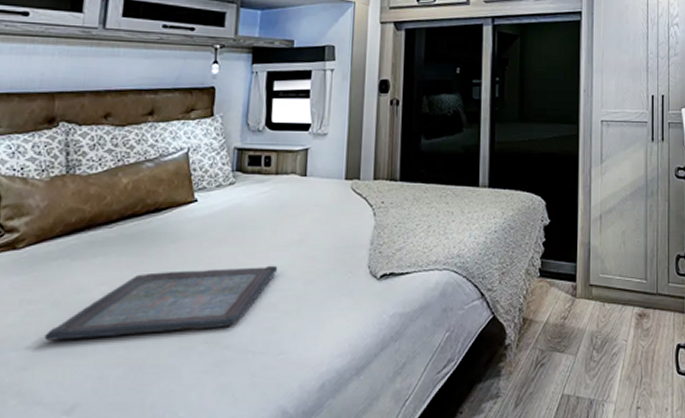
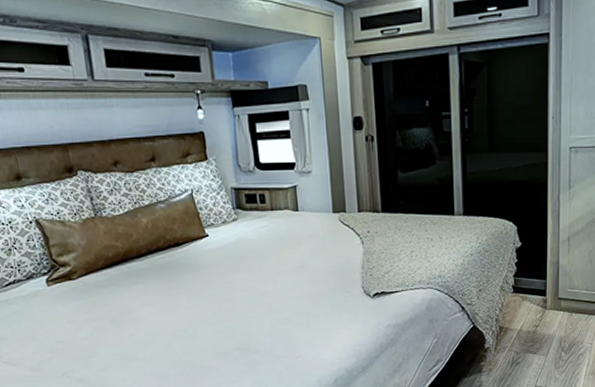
serving tray: present [44,265,278,341] -> none [112,288,286,349]

